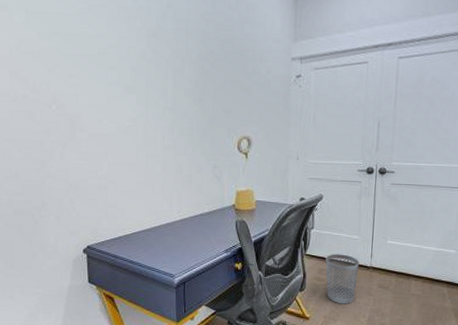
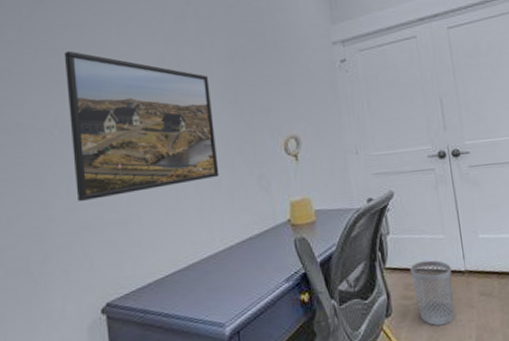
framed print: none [62,37,182,166] -> present [64,50,219,202]

